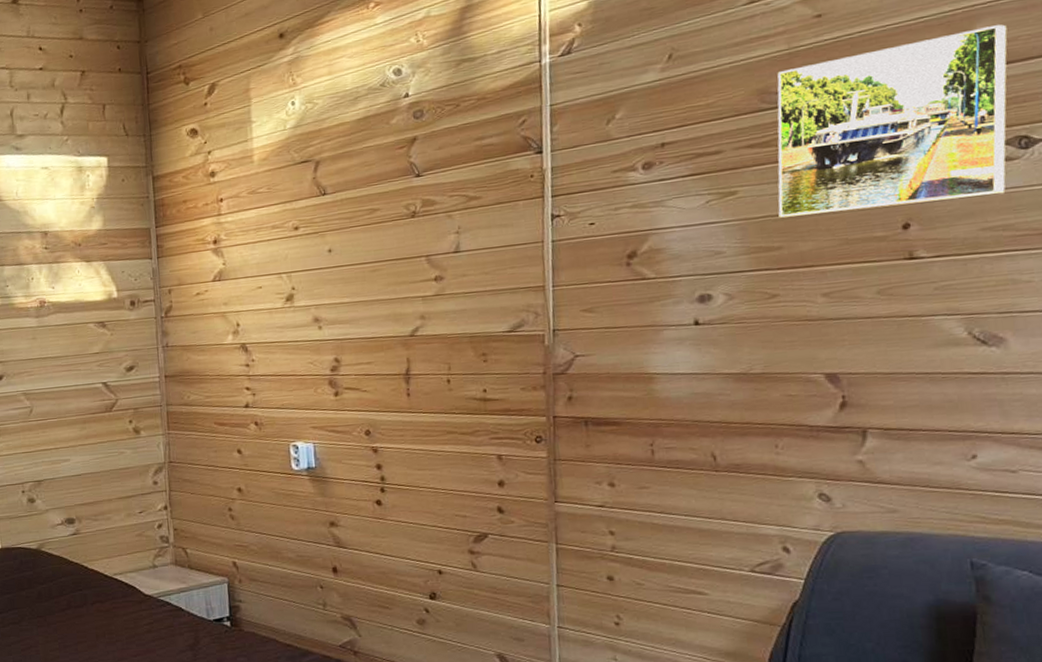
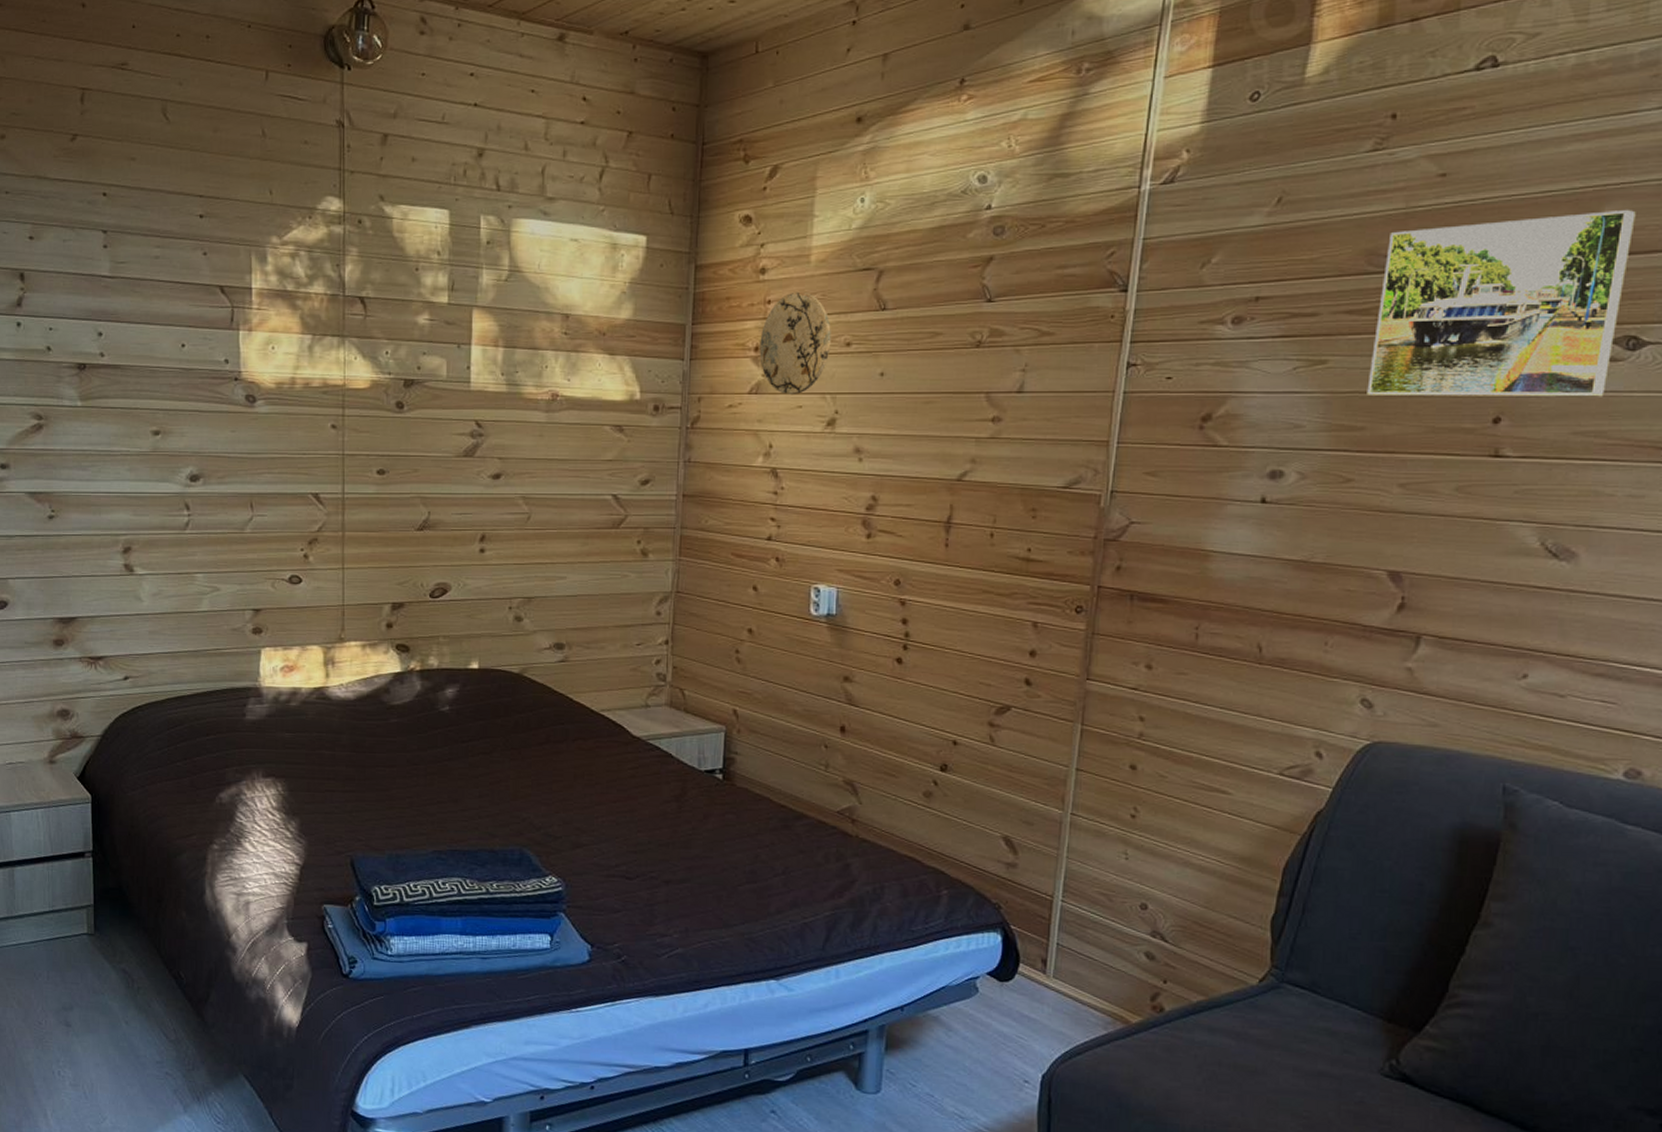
decorative plate: none [217,187,281,278] -> present [759,291,831,394]

